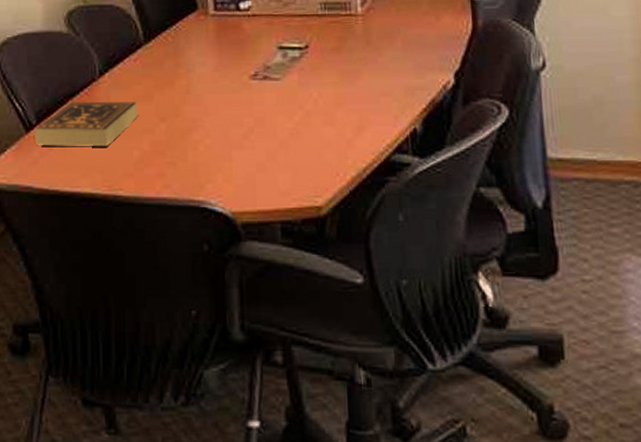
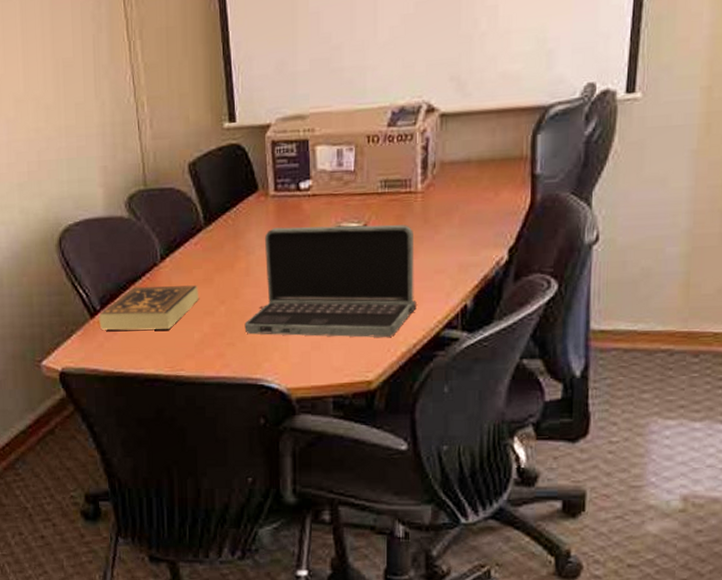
laptop: none [186,45,364,160] -> present [244,224,417,338]

